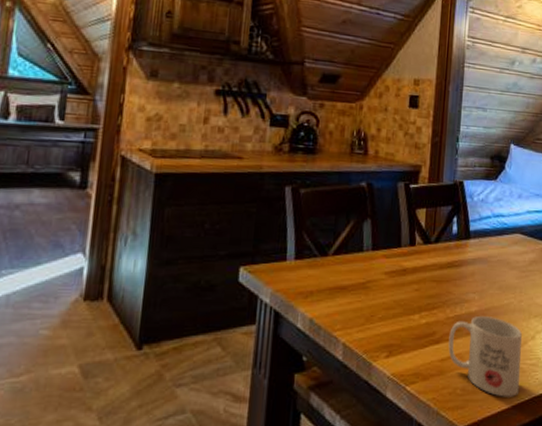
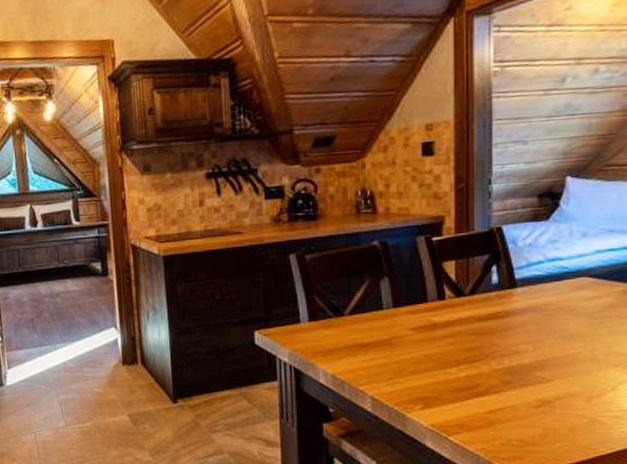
mug: present [448,315,522,397] -> none [497,366,599,450]

